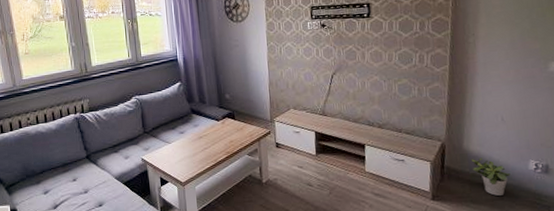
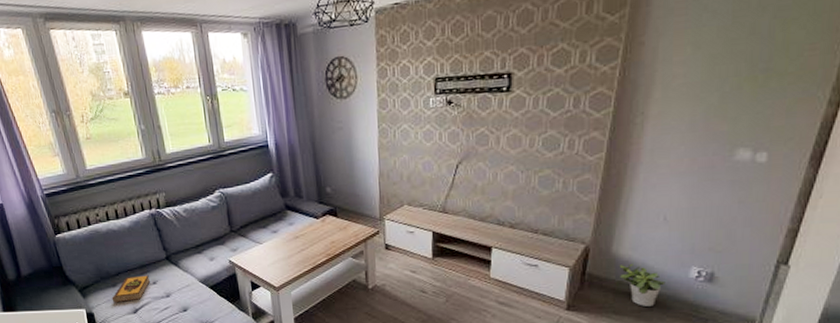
hardback book: none [35,173,70,200] -> present [111,275,150,303]

